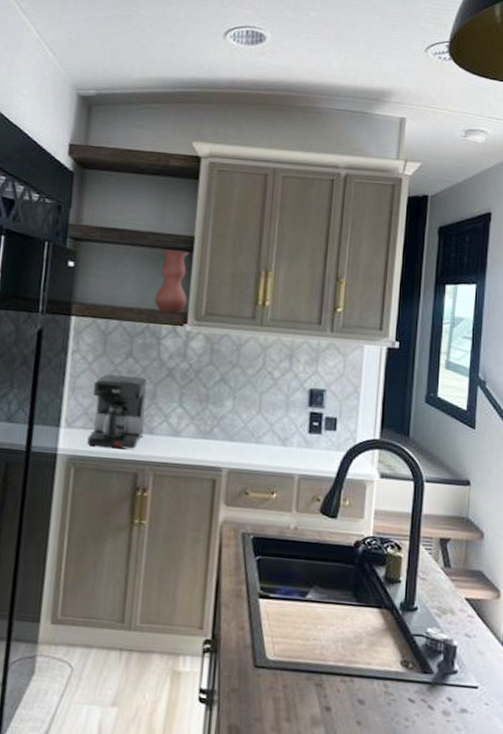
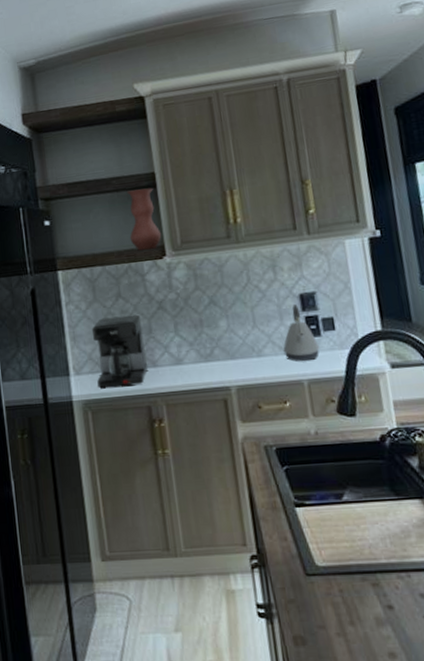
kettle: none [282,398,318,457] -> present [283,304,320,362]

